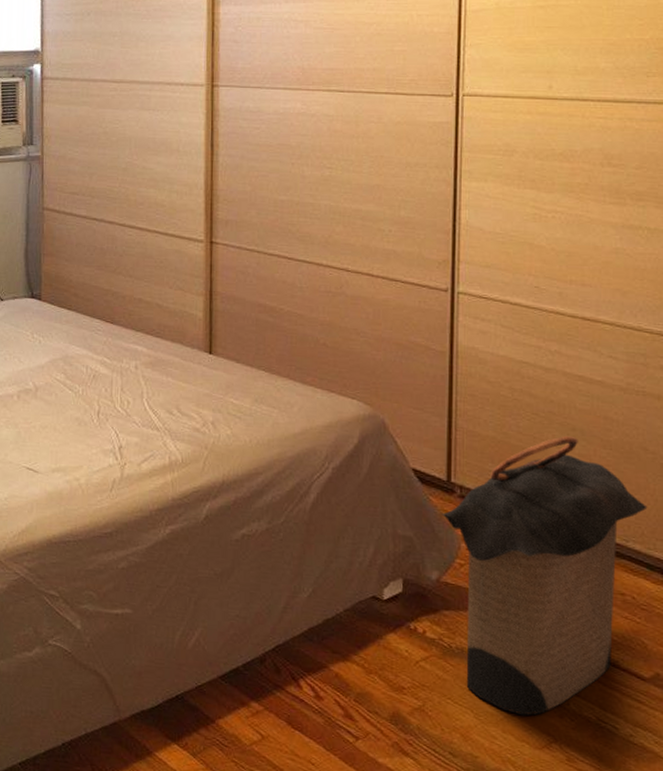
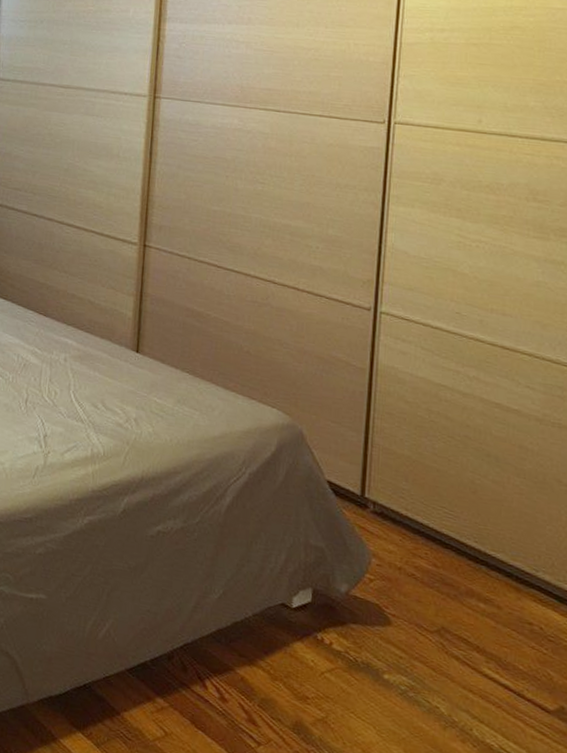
laundry hamper: present [442,435,648,716] -> none [354,460,559,738]

